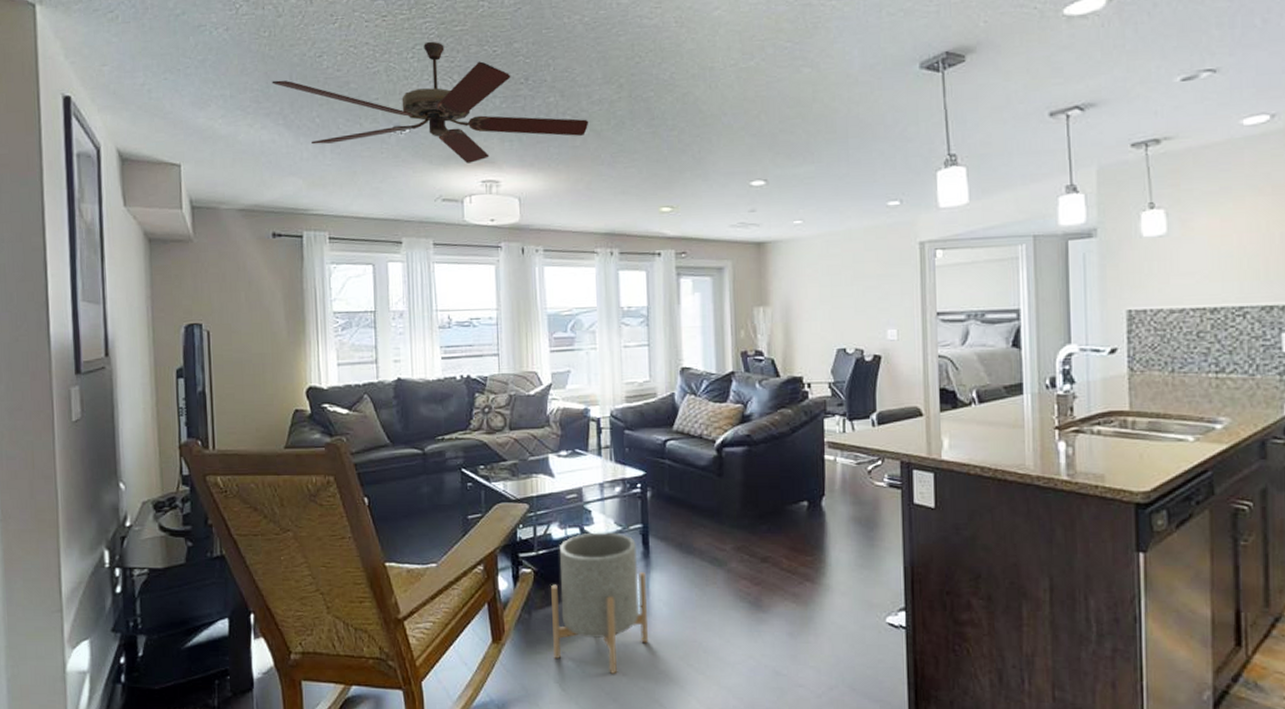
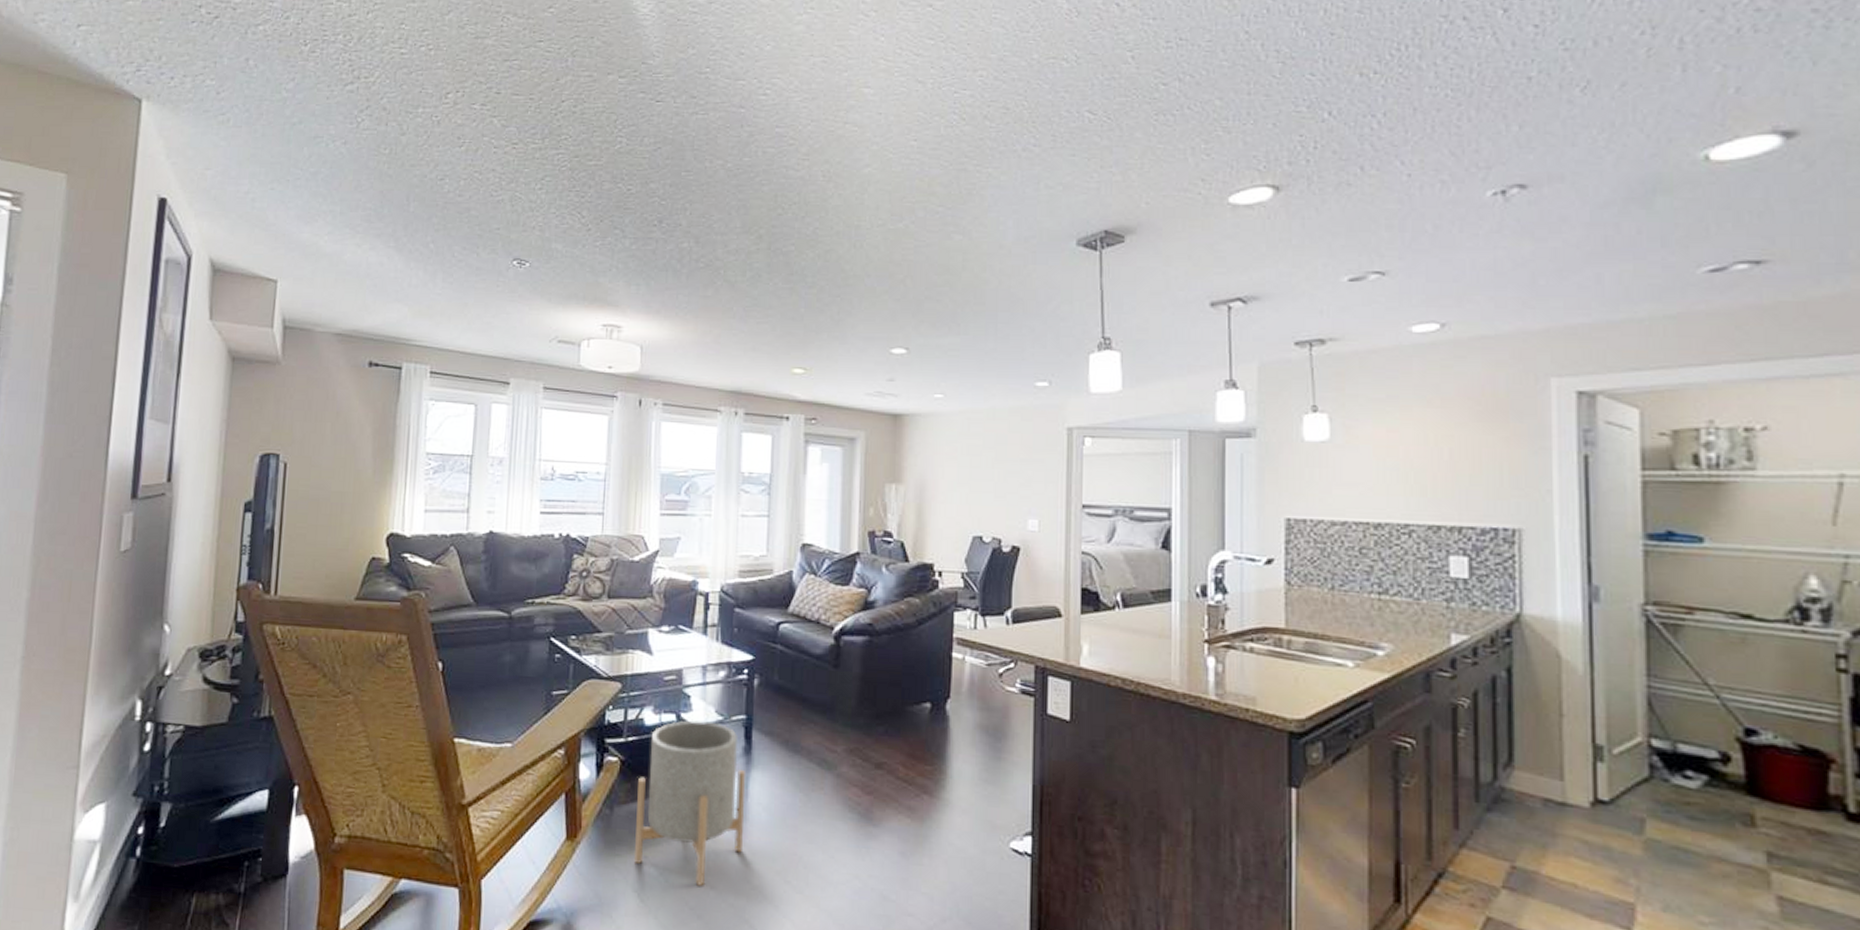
ceiling fan: present [272,41,589,164] -> none [387,173,723,305]

